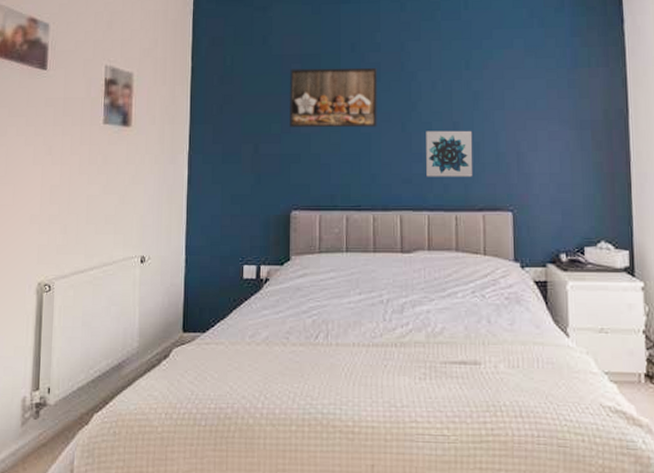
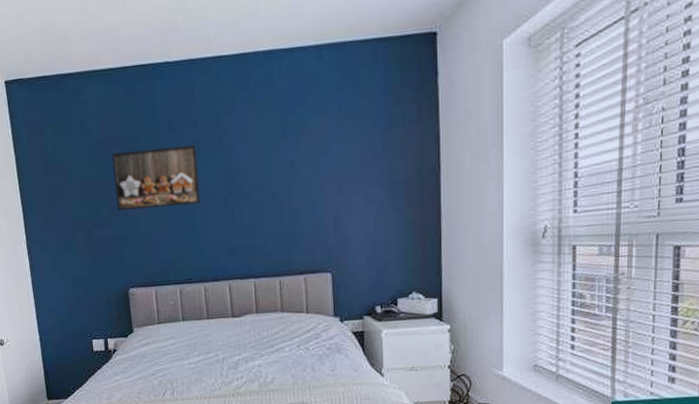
wall art: present [426,130,473,177] -> none [247,199,293,247]

